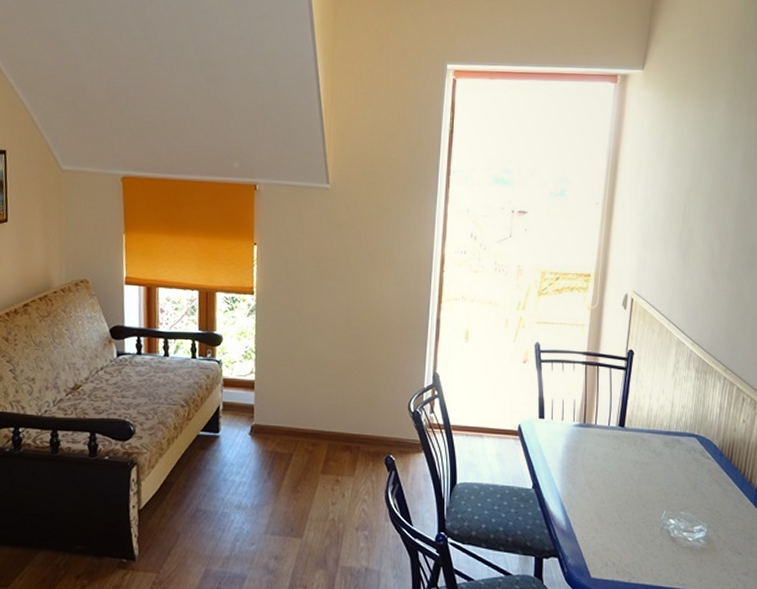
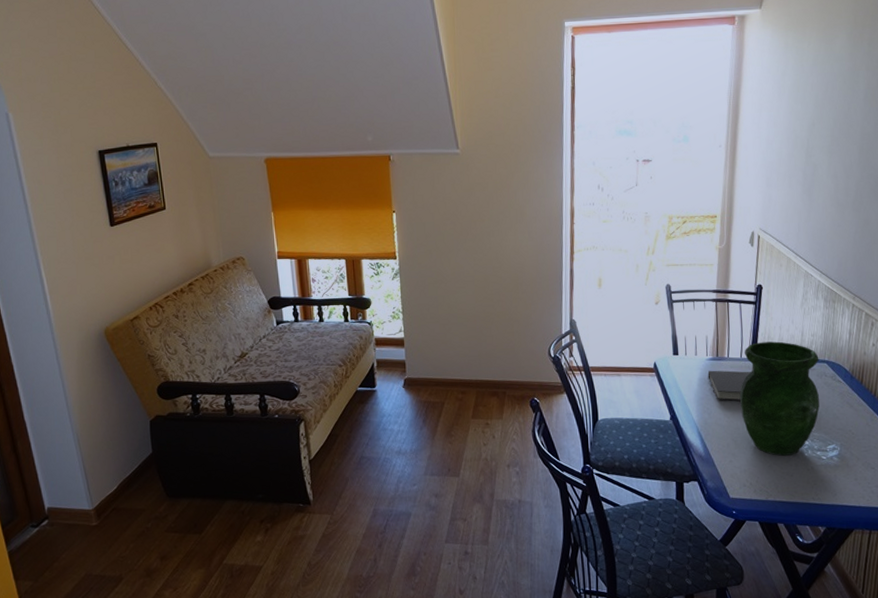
book: none [574,437,618,472] -> present [707,370,751,401]
vase: none [605,410,689,535] -> present [739,341,820,456]

